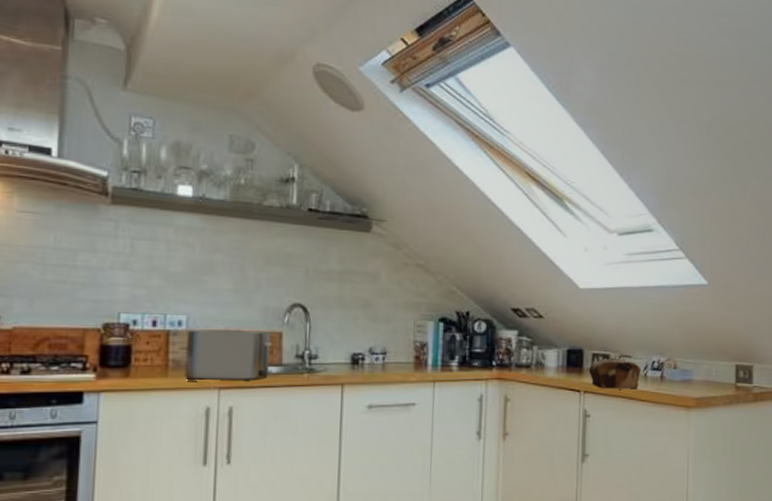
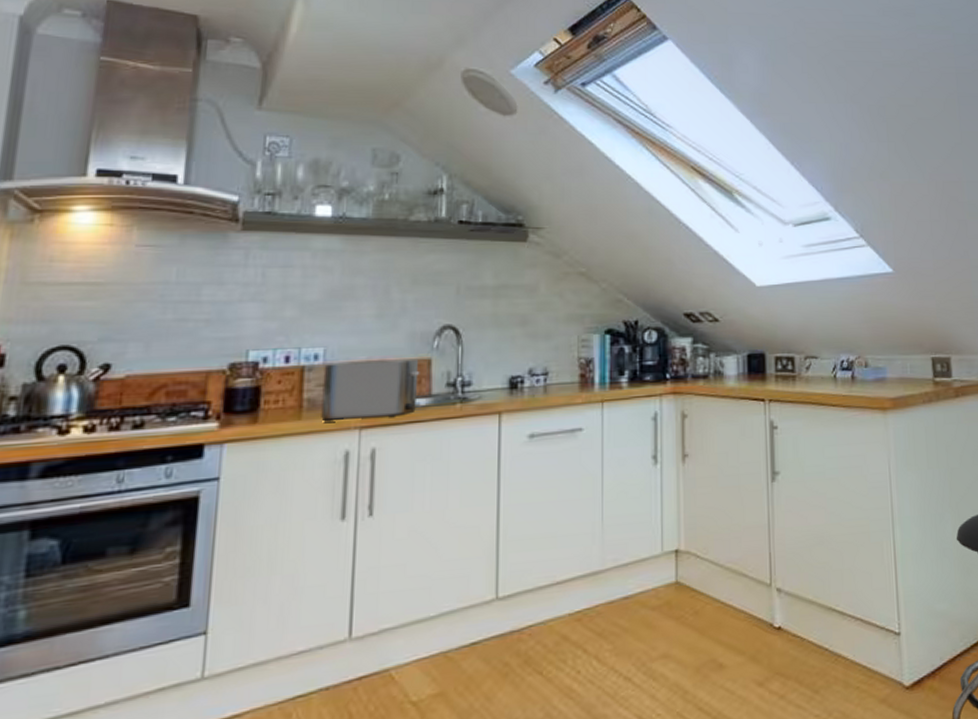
bread loaf: present [588,357,641,389] -> none [772,359,830,396]

